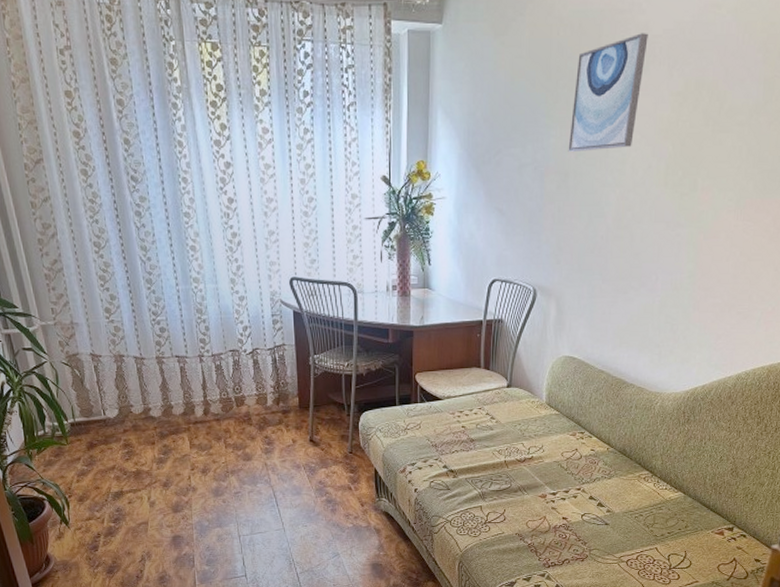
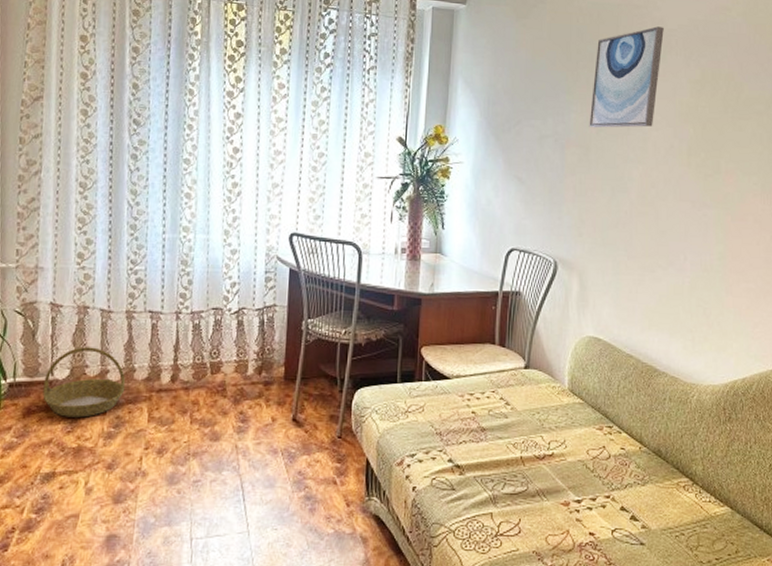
basket: none [98,389,167,448] -> present [42,347,126,418]

